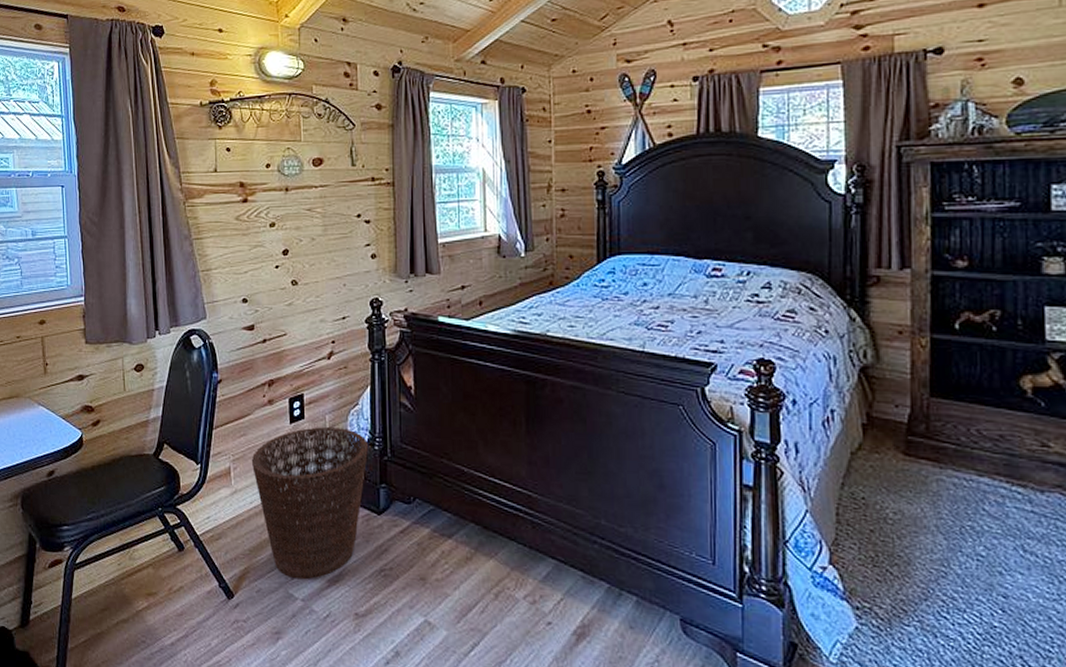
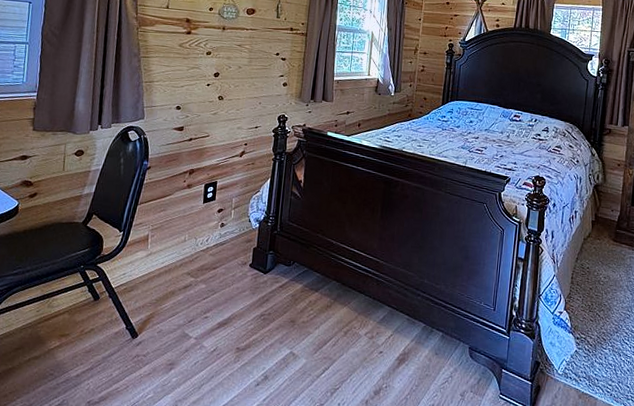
basket: present [251,426,369,580] -> none [167,207,264,323]

